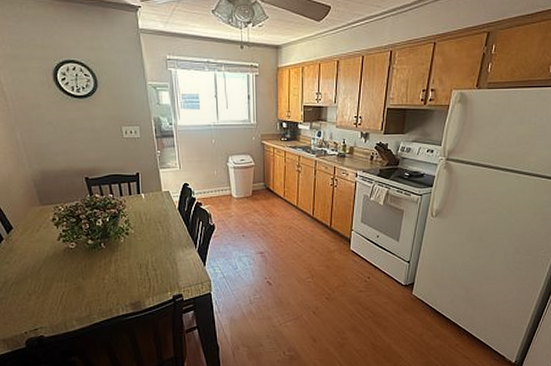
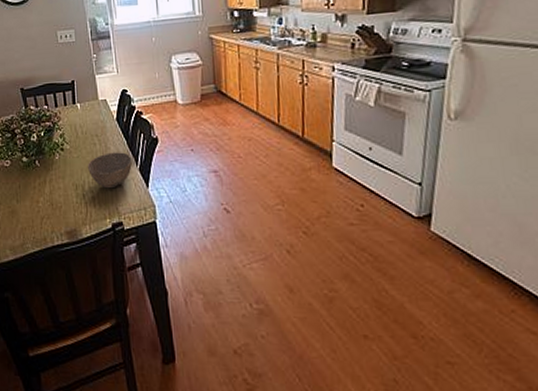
bowl: none [150,236,192,267] -> present [87,152,132,189]

